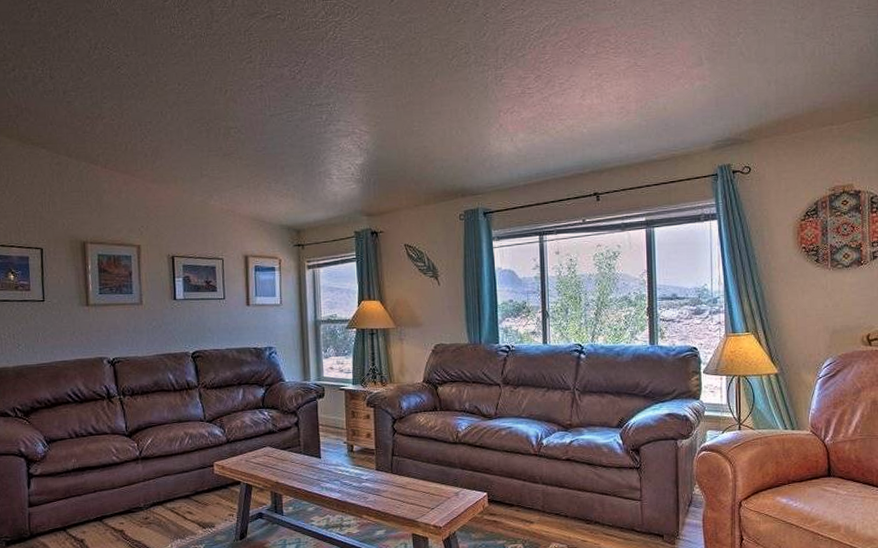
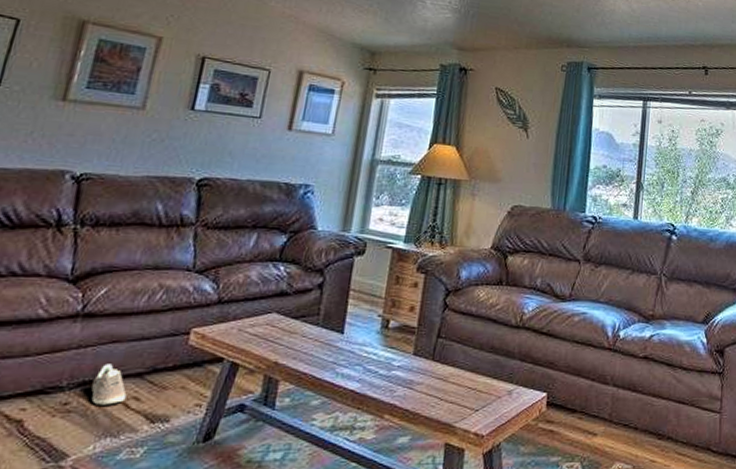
sneaker: none [159,490,183,518] -> present [91,364,127,405]

